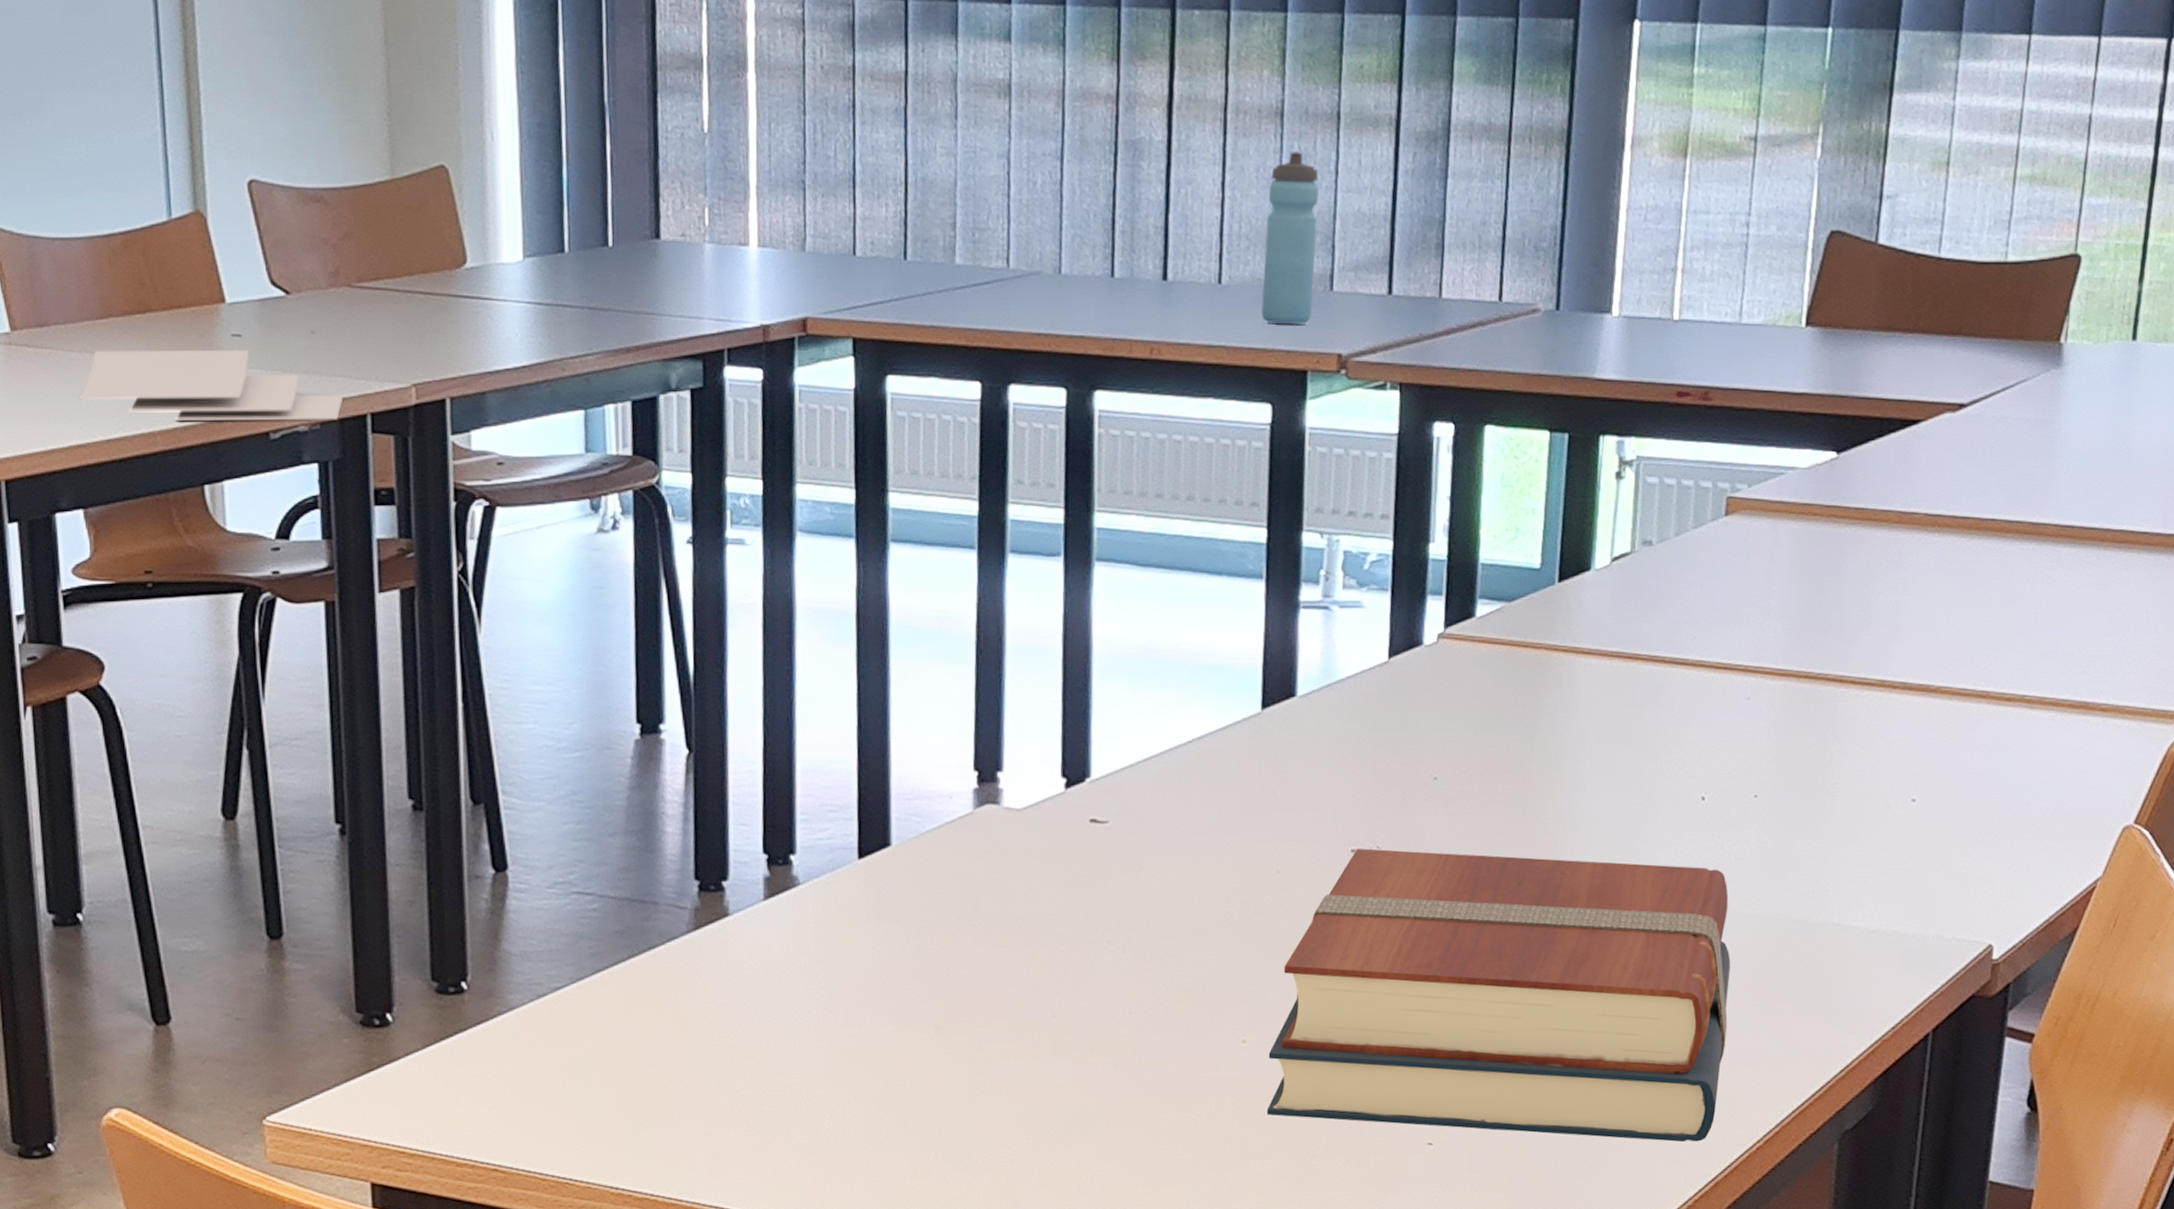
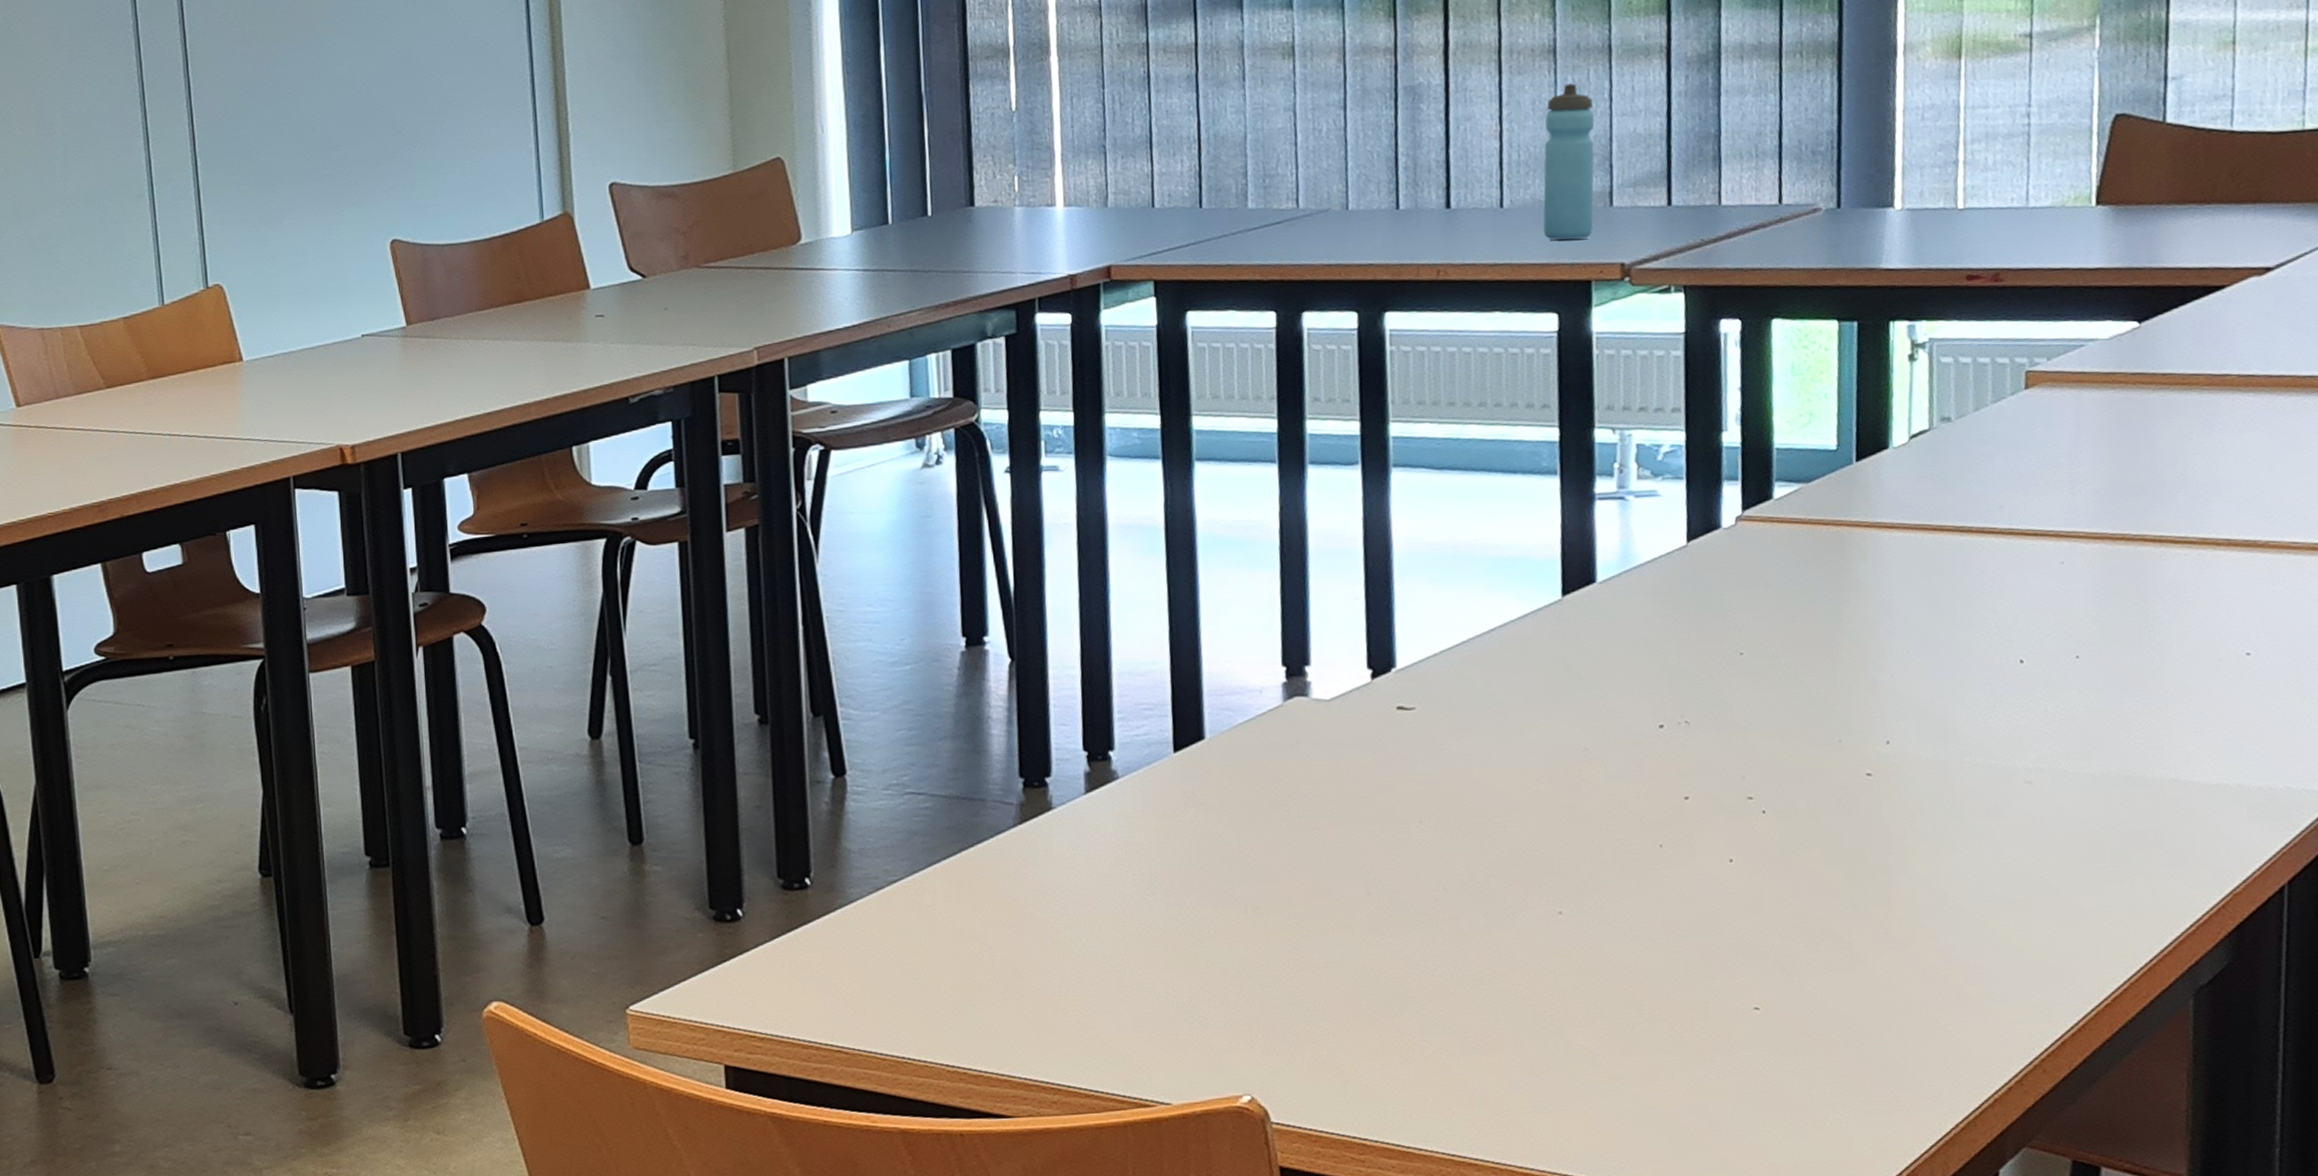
papers: present [78,349,344,421] -> none [464,328,694,392]
books: present [1266,848,1731,1142] -> none [1585,723,2064,1001]

